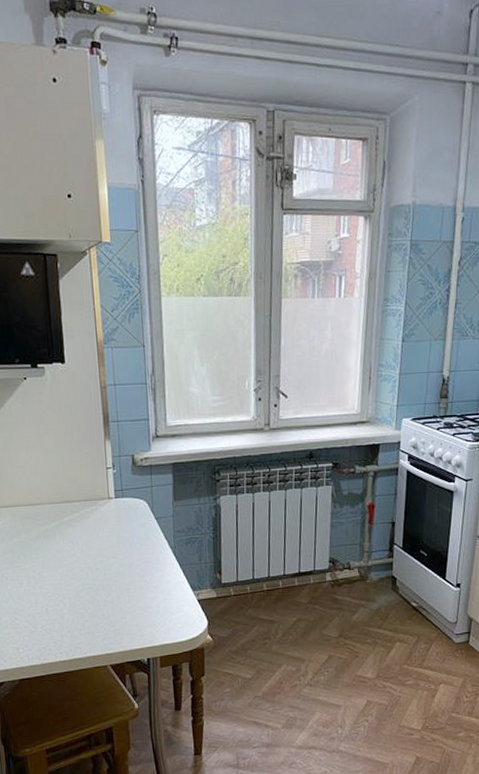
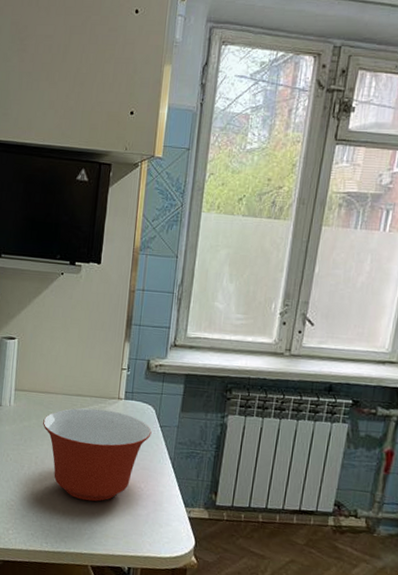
mixing bowl: none [34,511,148,605] -> present [43,408,152,502]

